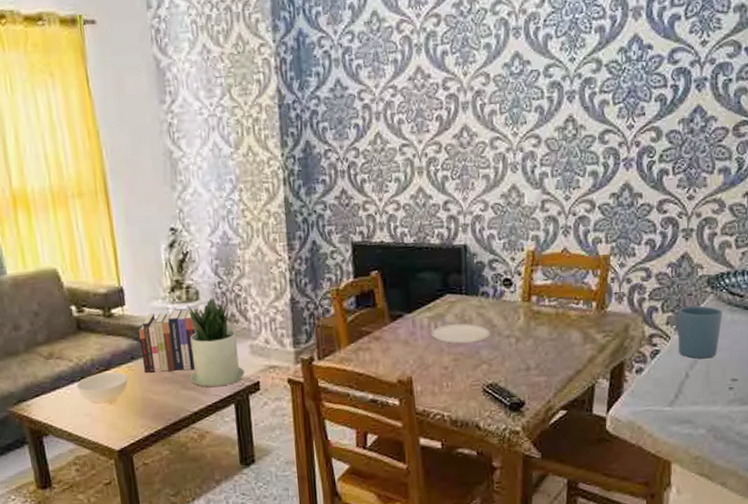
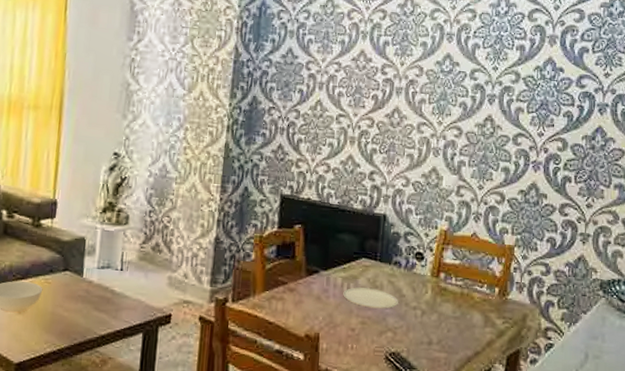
books: present [139,308,205,373] -> none [60,229,132,293]
planter: present [186,297,246,388] -> none [103,224,160,314]
mug: present [676,306,723,359] -> none [569,306,612,360]

